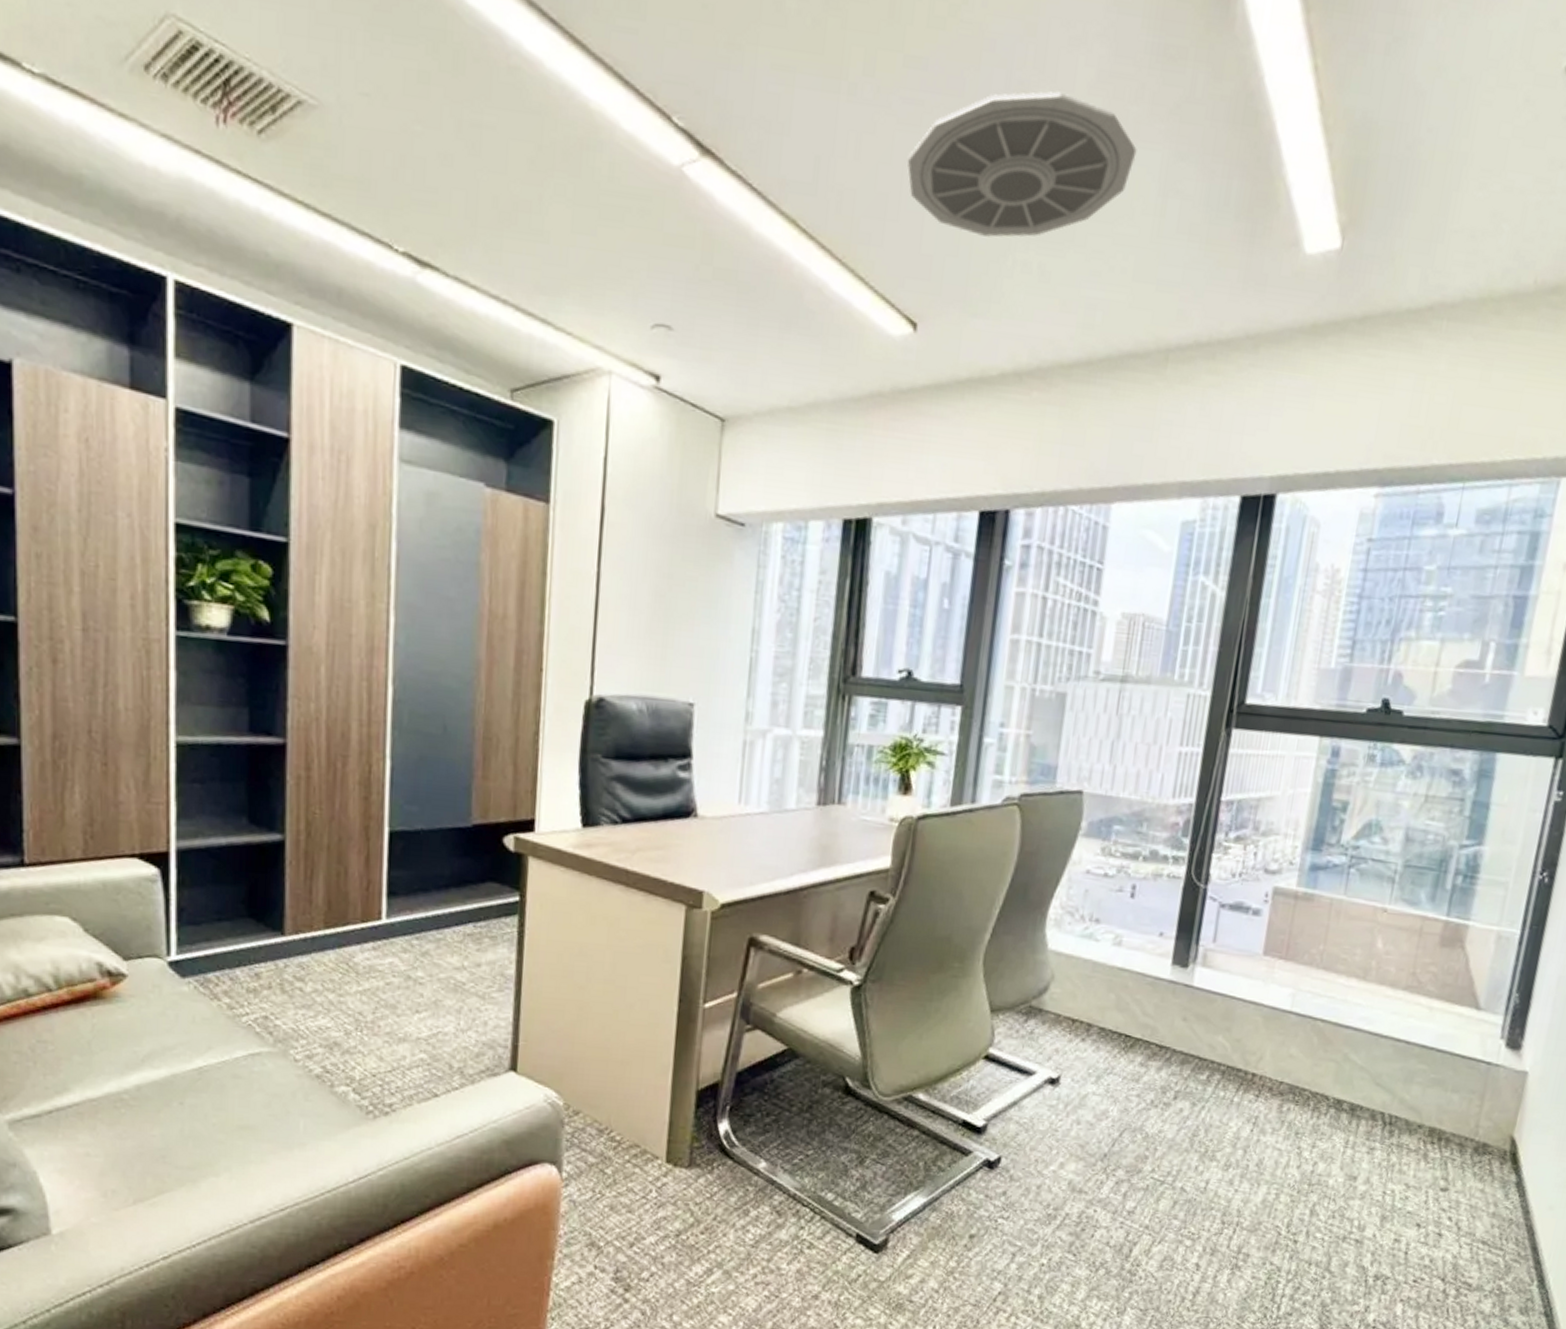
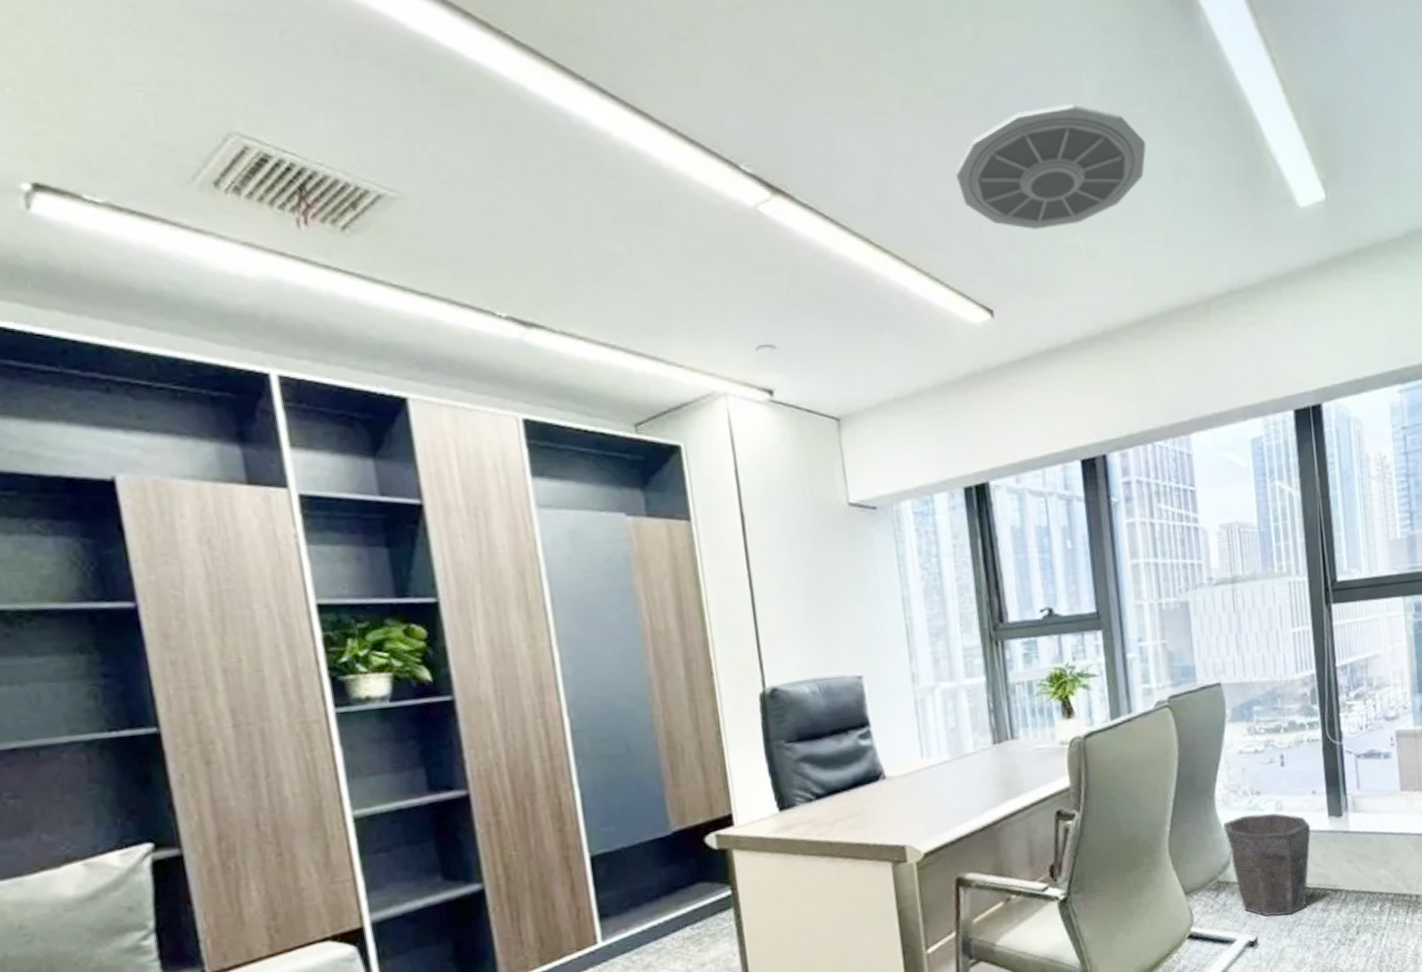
waste bin: none [1049,941,1149,1061] -> present [1223,813,1311,917]

